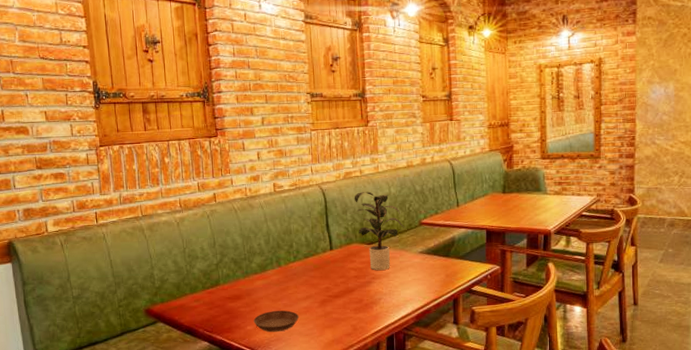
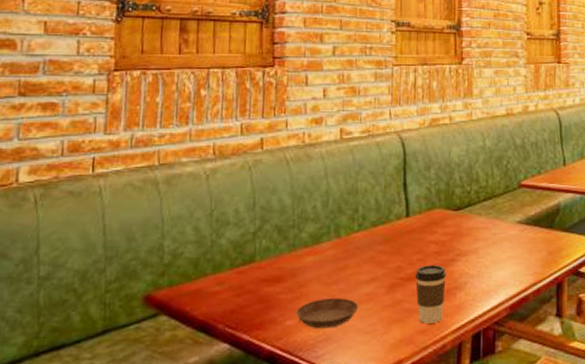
coffee cup: none [340,286,365,329] -> present [415,265,446,324]
potted plant: present [354,192,405,270] -> none [440,144,501,244]

